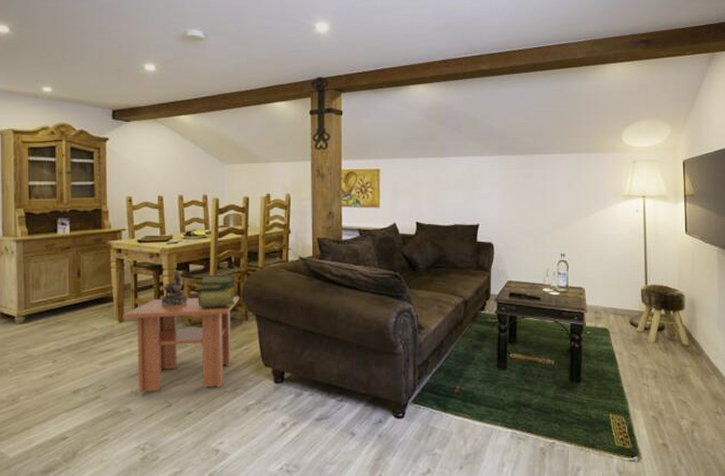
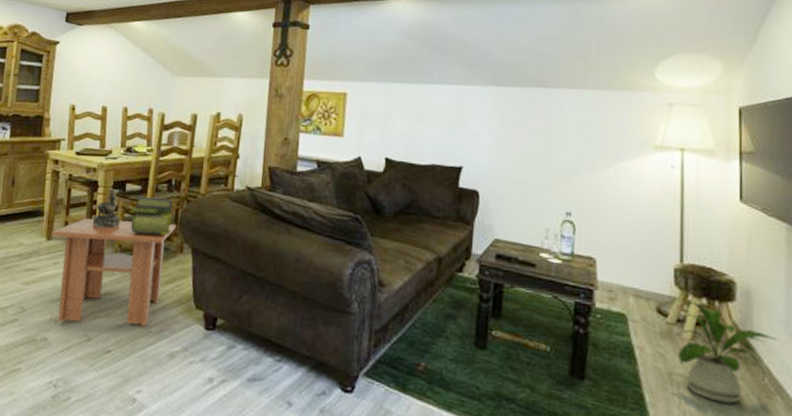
house plant: none [644,311,714,386] -> present [676,298,778,404]

